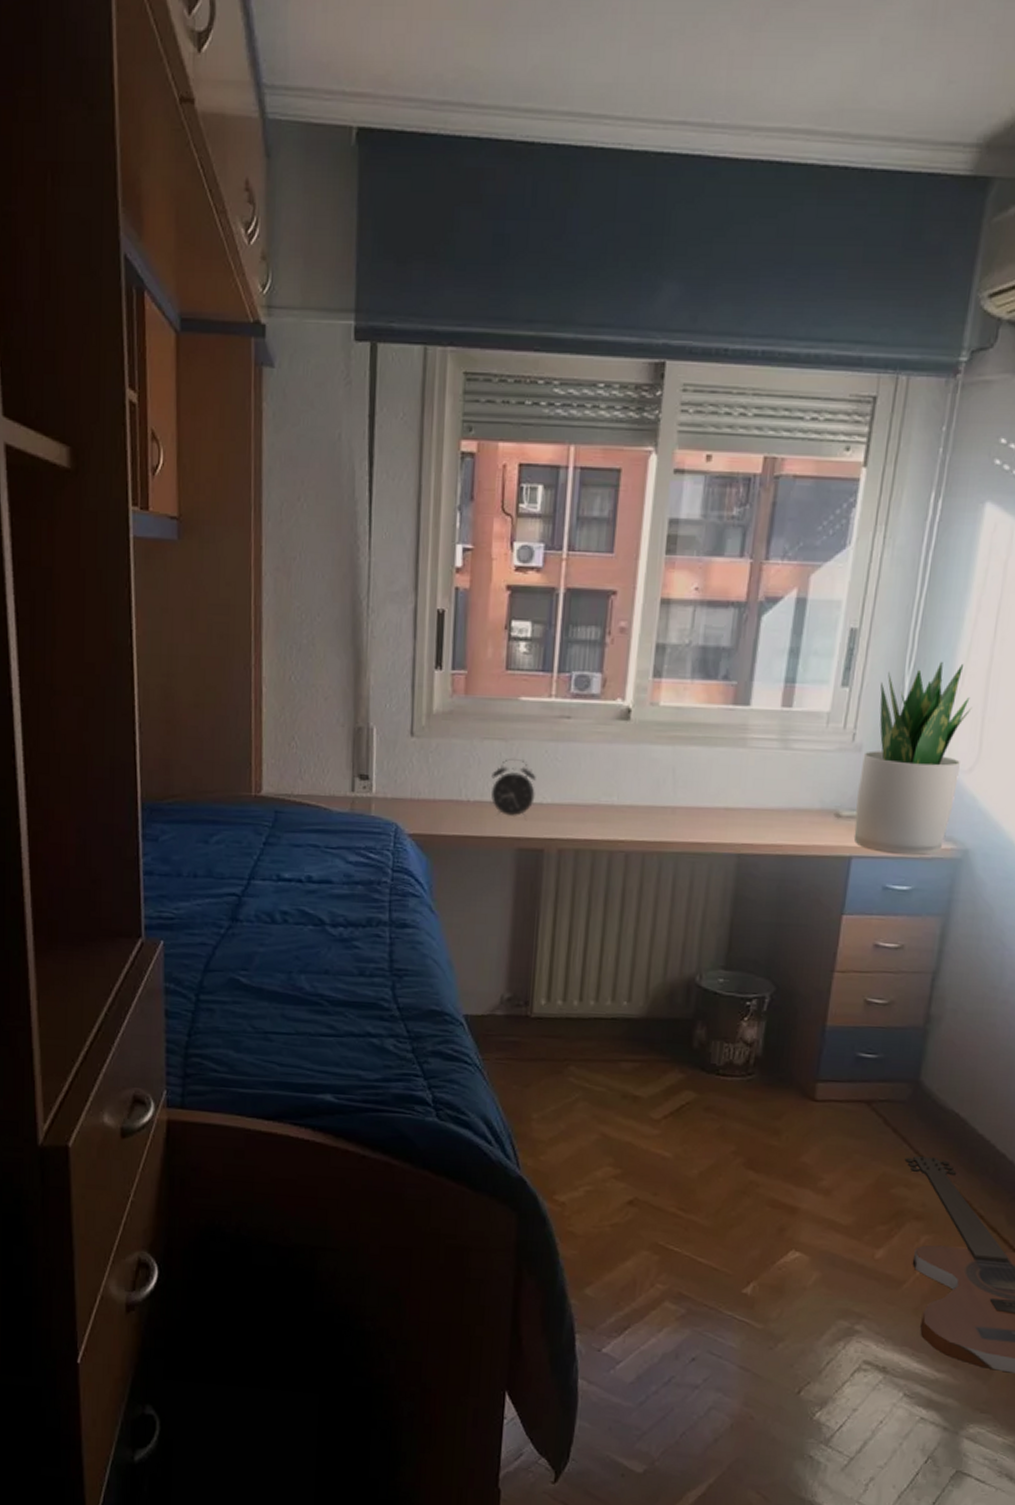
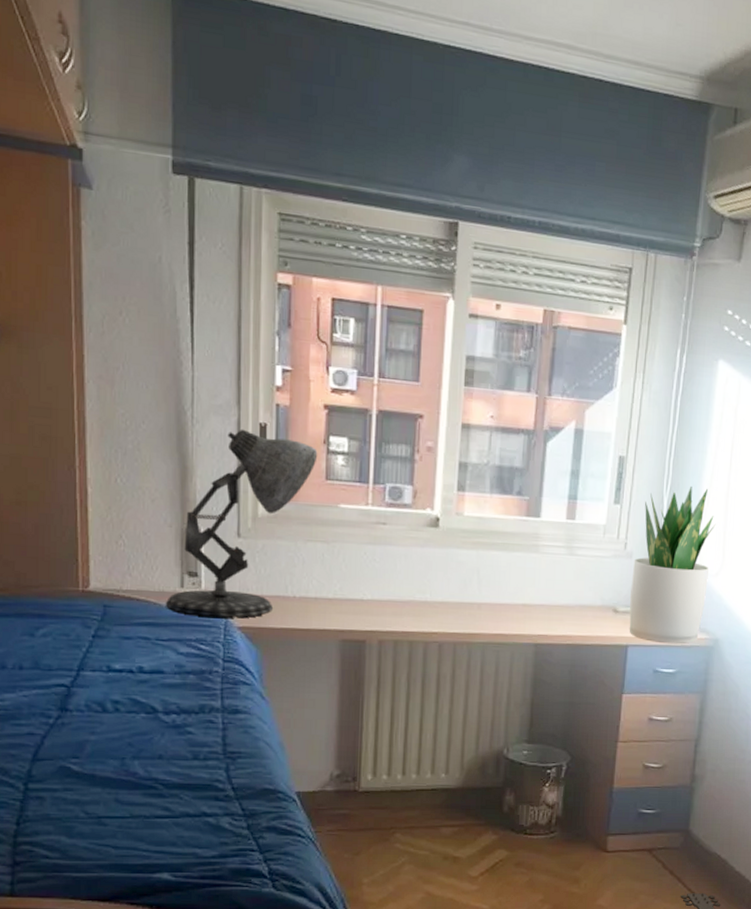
desk lamp: none [335,617,498,825] -> present [165,429,318,619]
alarm clock: present [491,758,536,818] -> none [315,558,357,613]

